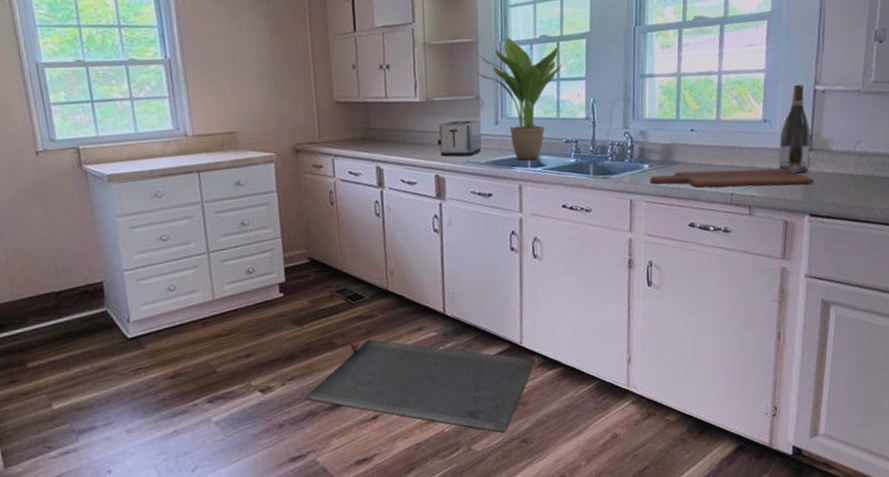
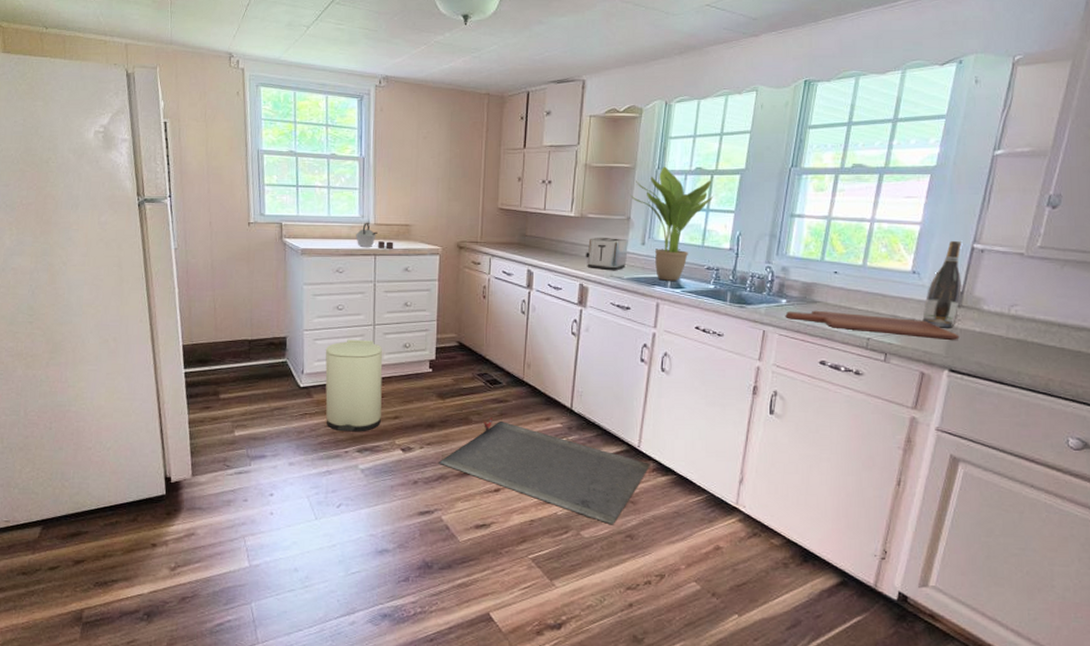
pedal bin: none [152,271,231,383] -> present [325,339,383,432]
kettle: none [172,134,220,165] -> present [356,222,394,250]

